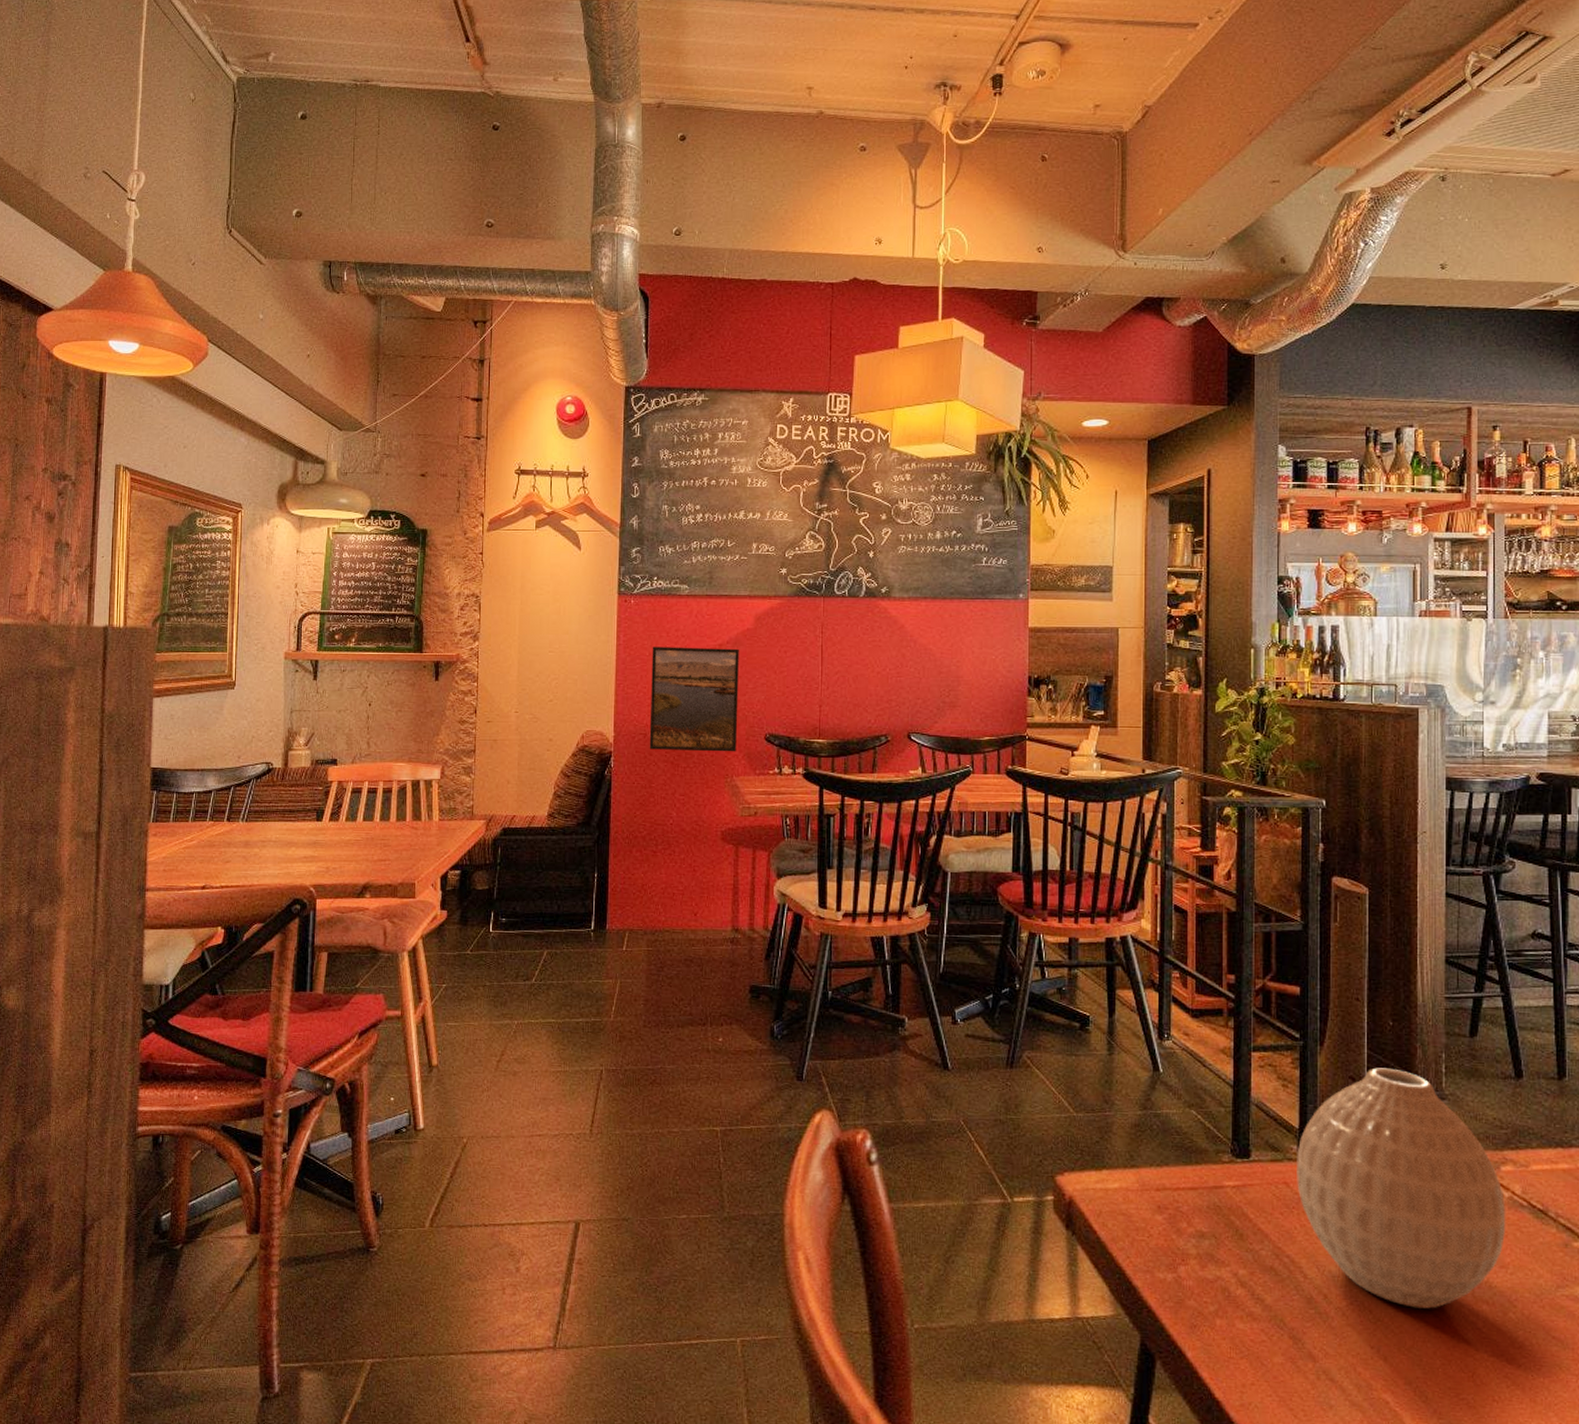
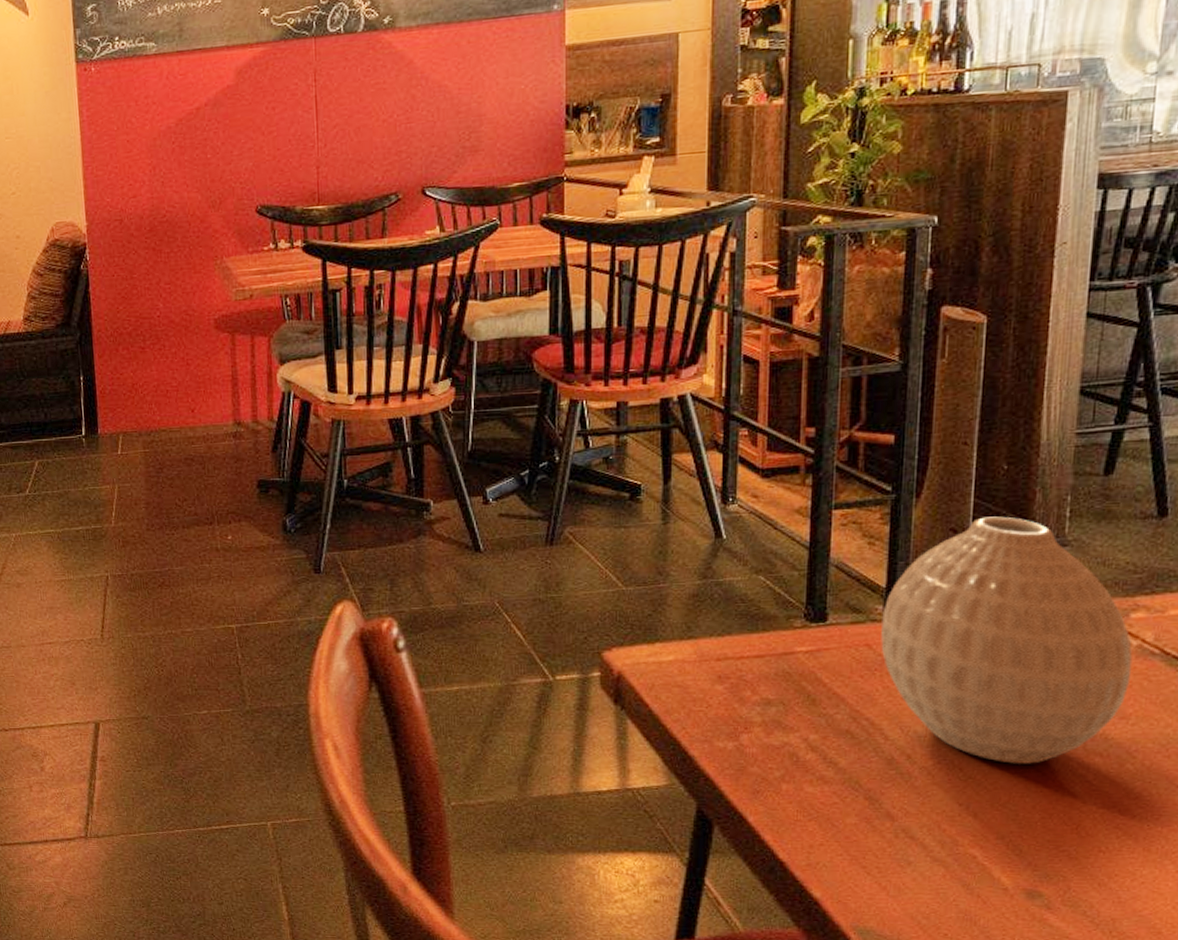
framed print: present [649,647,739,752] -> none [120,110,225,237]

